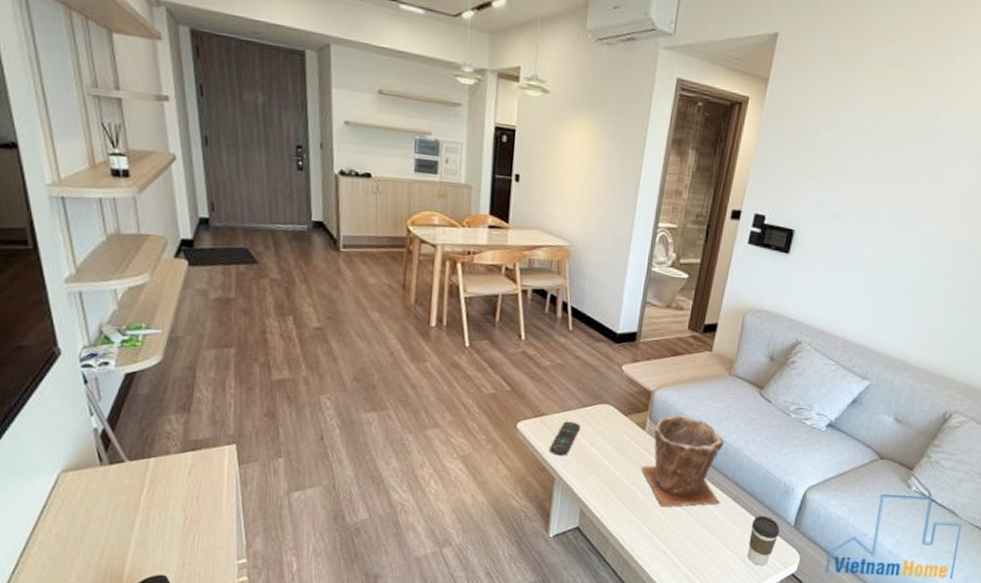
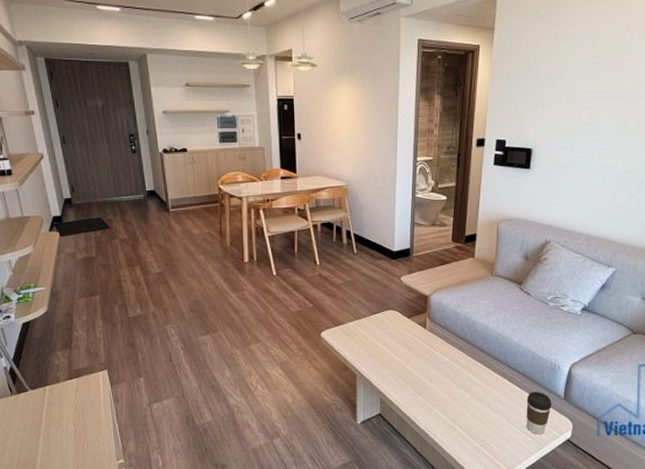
remote control: present [549,421,580,456] -> none [350,327,372,356]
plant pot: present [641,414,725,507] -> none [427,313,497,391]

